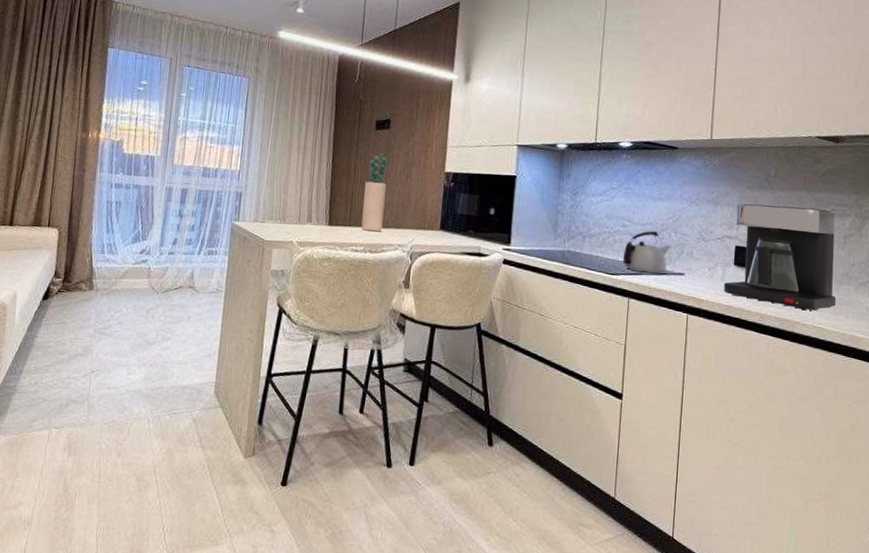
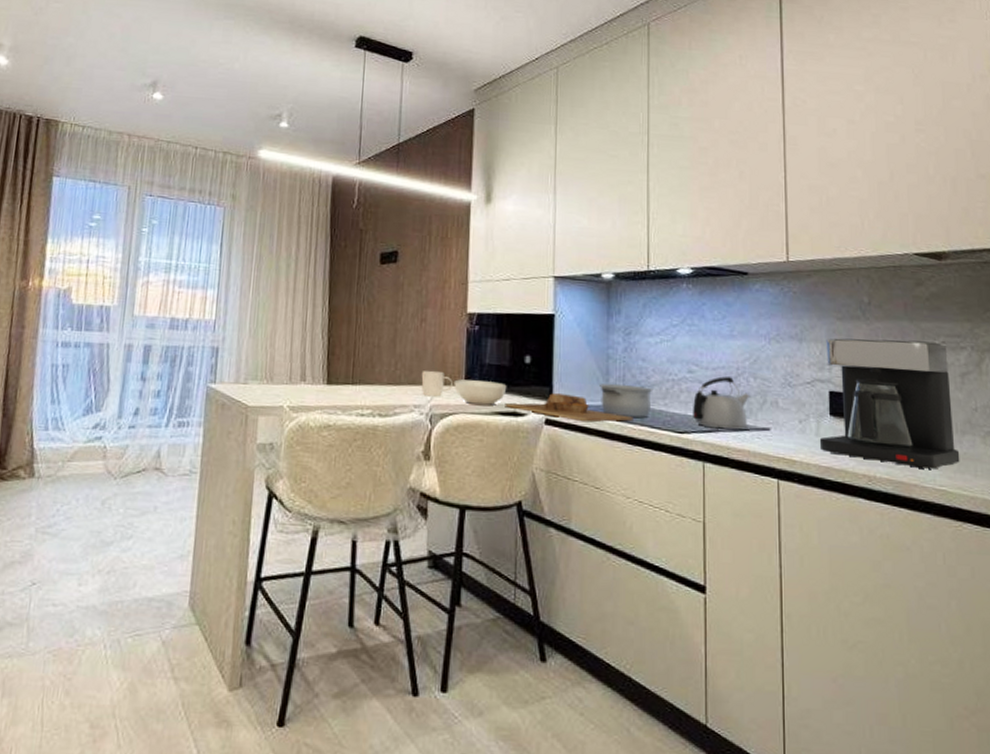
vase: present [361,149,388,232] -> none [367,288,397,391]
mug: none [404,217,430,239] -> present [421,370,453,397]
bowl: none [431,225,474,248] -> present [454,379,507,406]
cutting board: none [471,239,575,264] -> present [505,392,633,423]
cooking pot: none [549,233,593,262] -> present [600,384,653,419]

